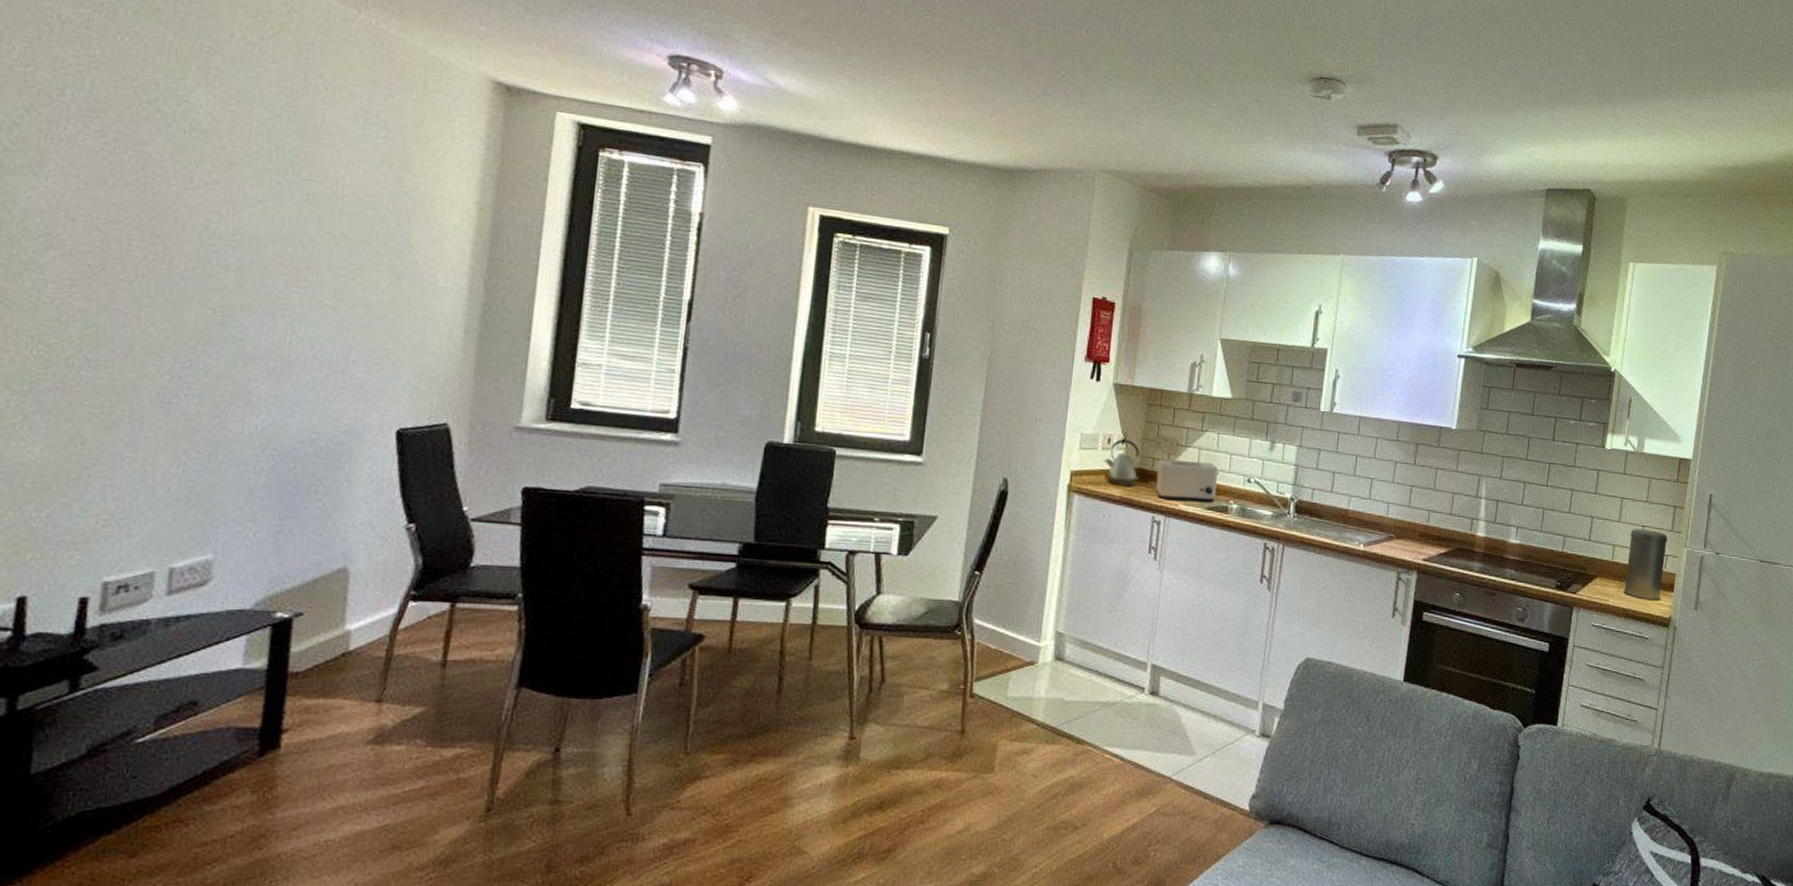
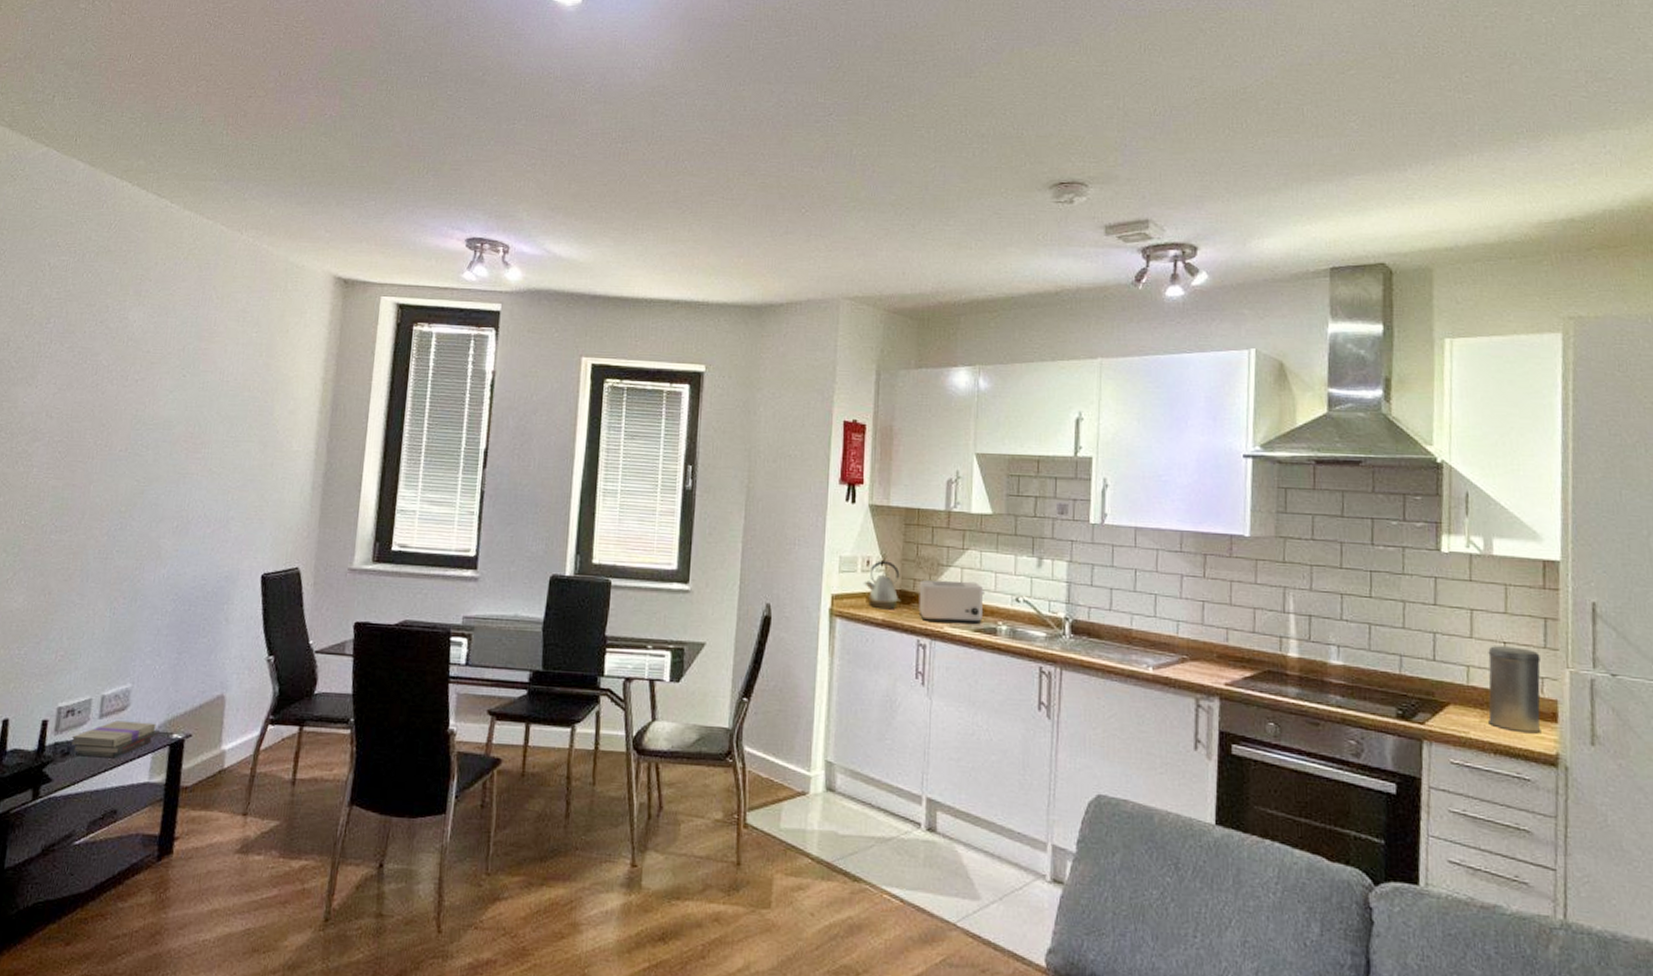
books: none [125,597,257,642] -> present [71,720,160,759]

